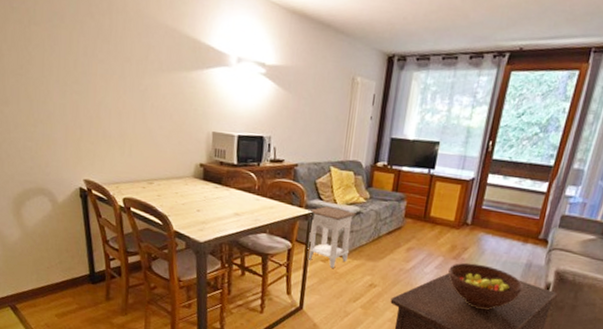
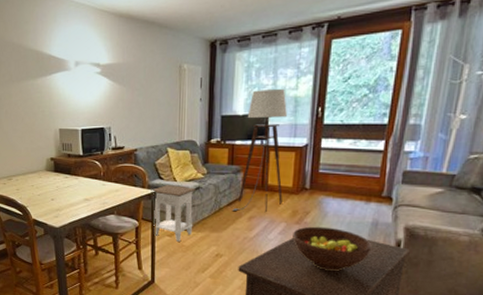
floor lamp: none [392,115,459,245] -> present [232,88,288,213]

